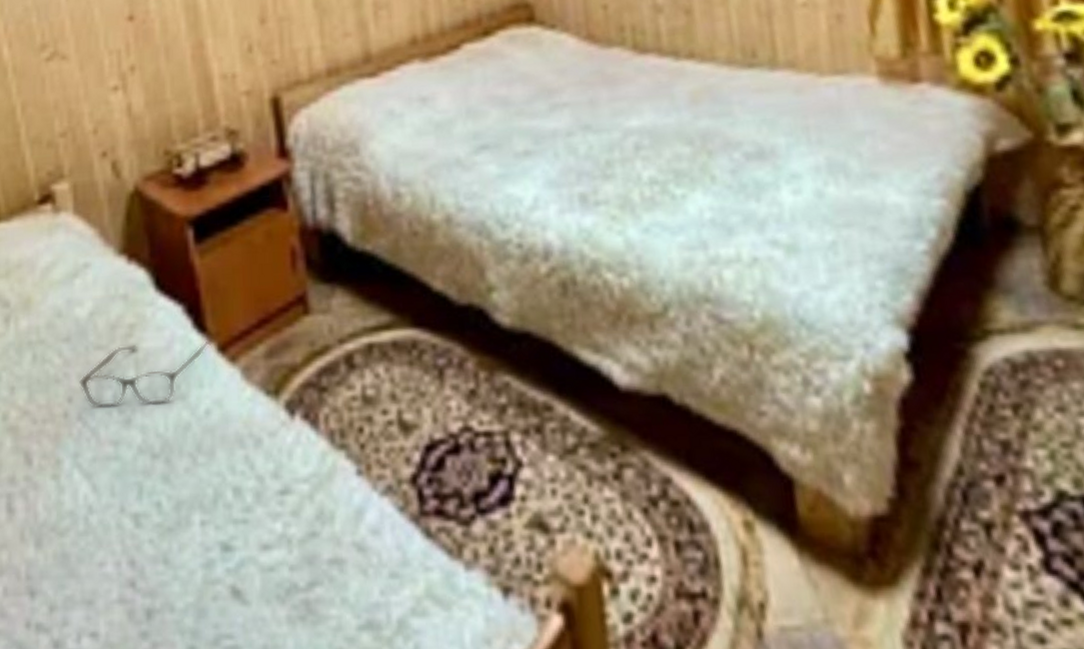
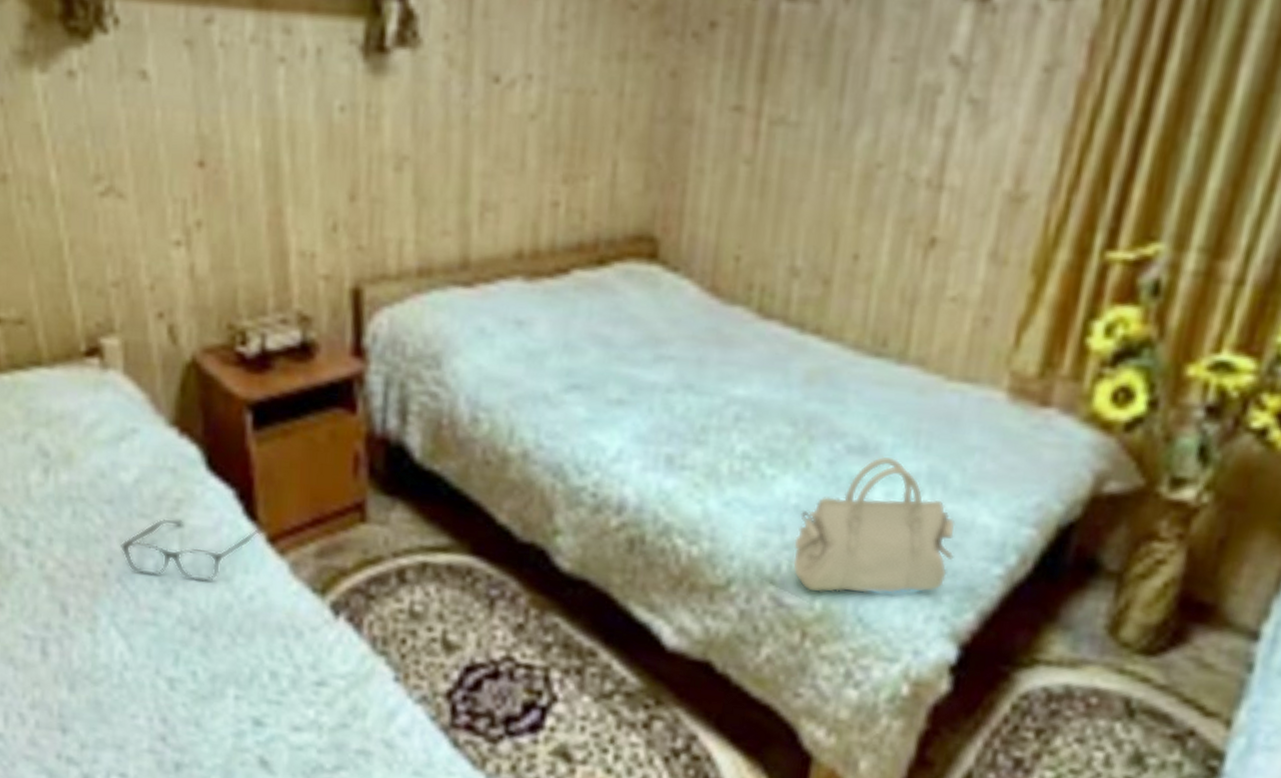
shoulder bag: none [717,156,875,302] -> present [792,456,956,594]

